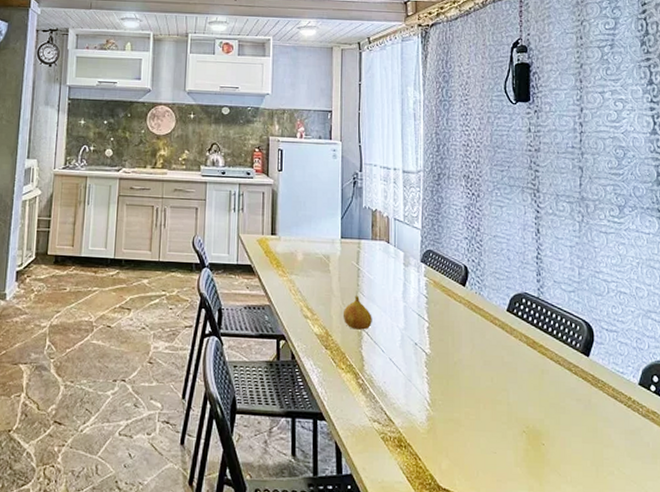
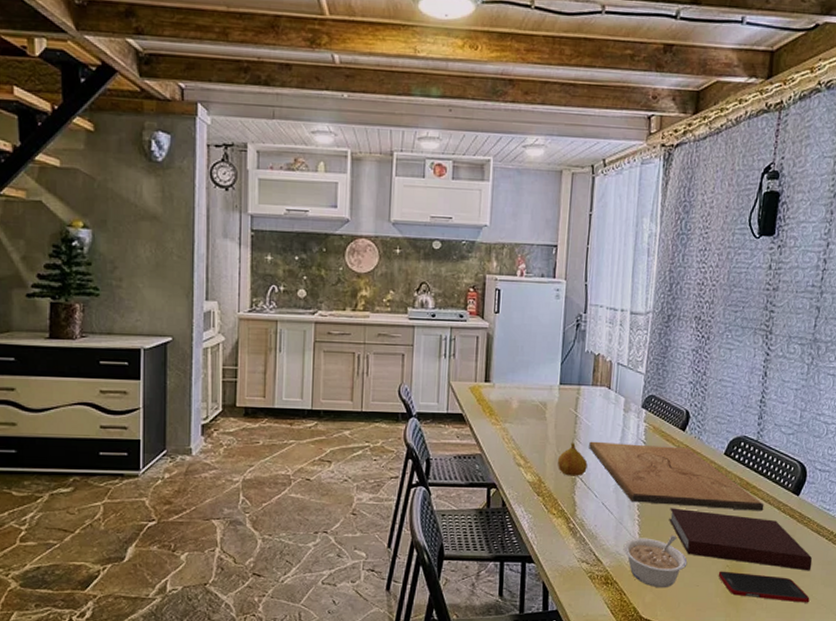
cutting board: none [373,294,554,372] -> present [589,441,764,511]
legume: none [414,396,482,454] -> present [623,536,688,588]
notebook: none [458,365,614,441] -> present [669,508,813,571]
cell phone: none [515,437,617,478] -> present [718,571,810,603]

